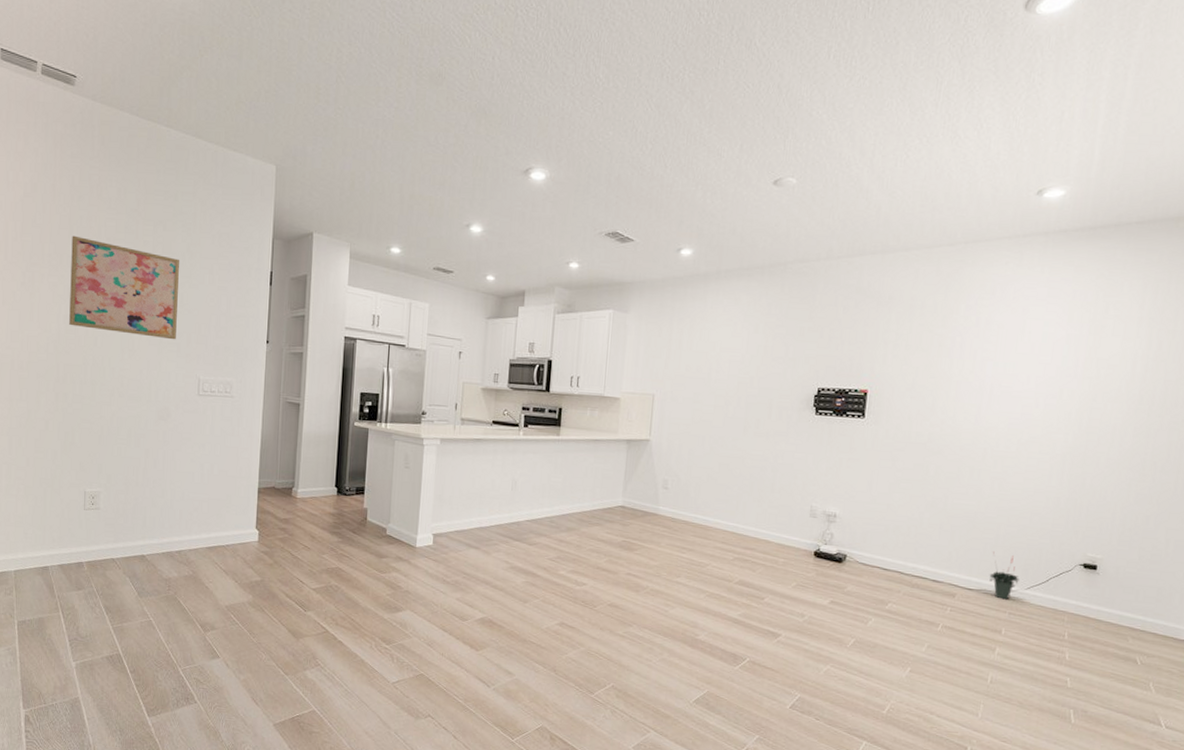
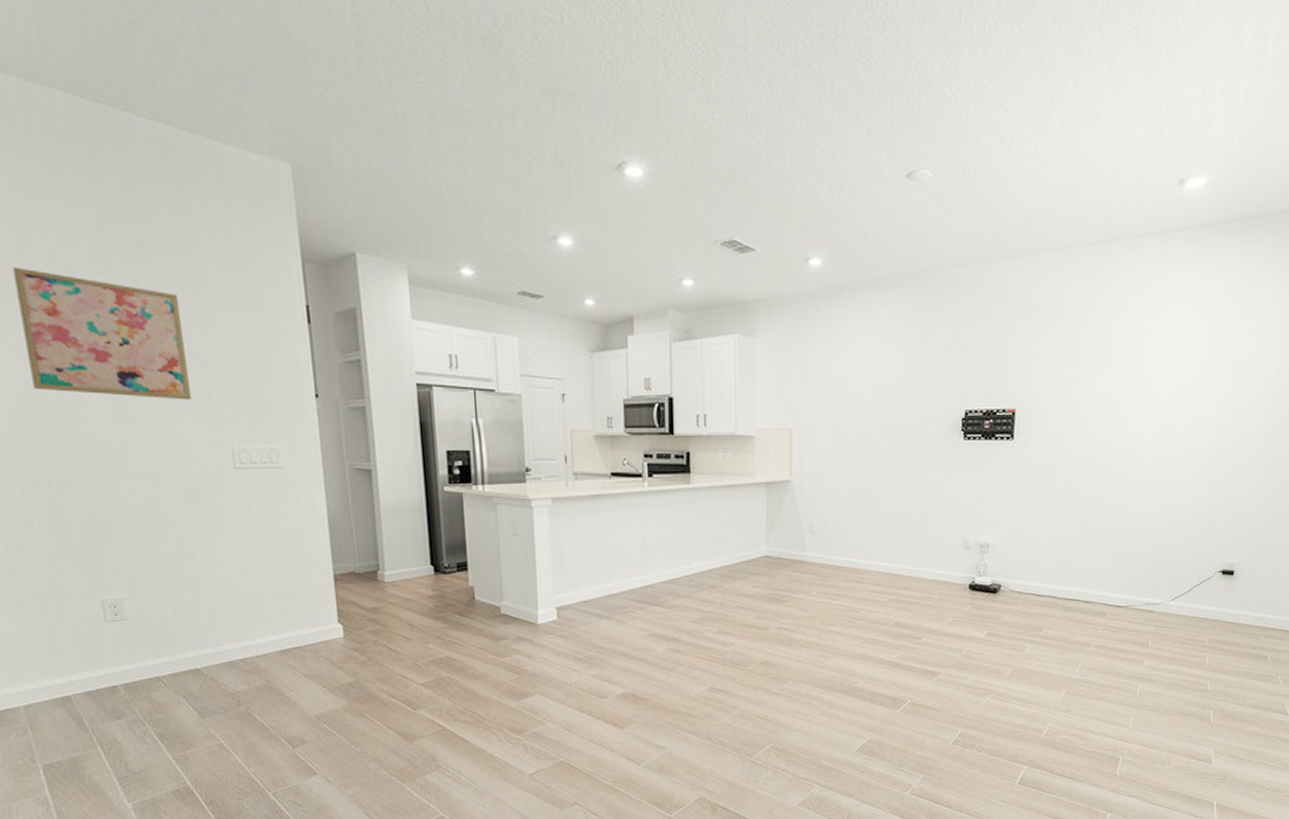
potted plant: present [989,551,1019,600] -> none [1137,566,1164,613]

